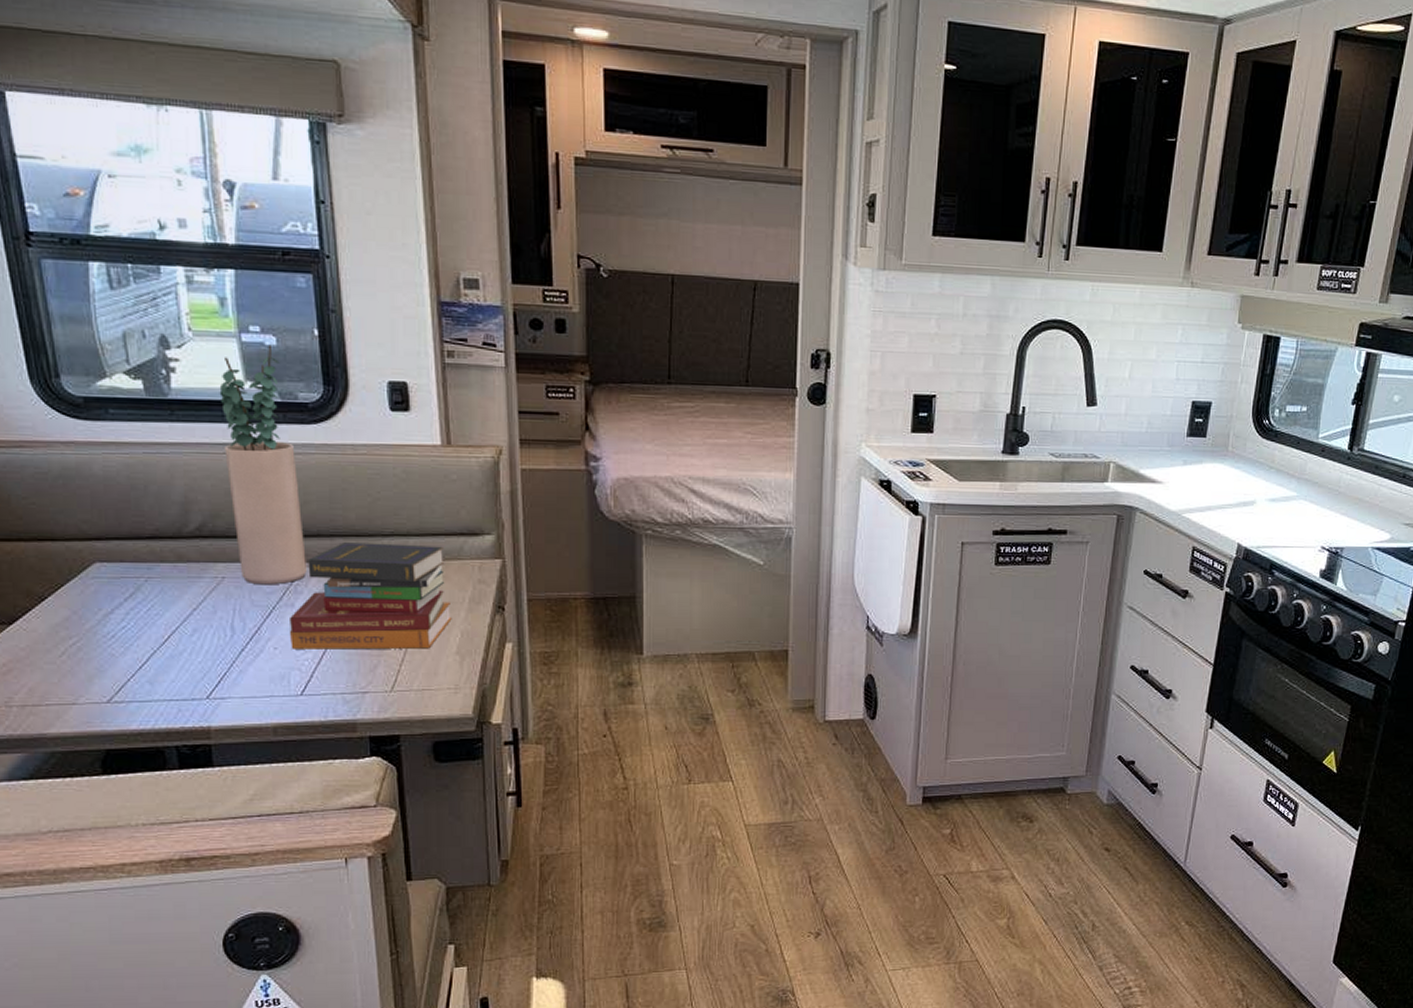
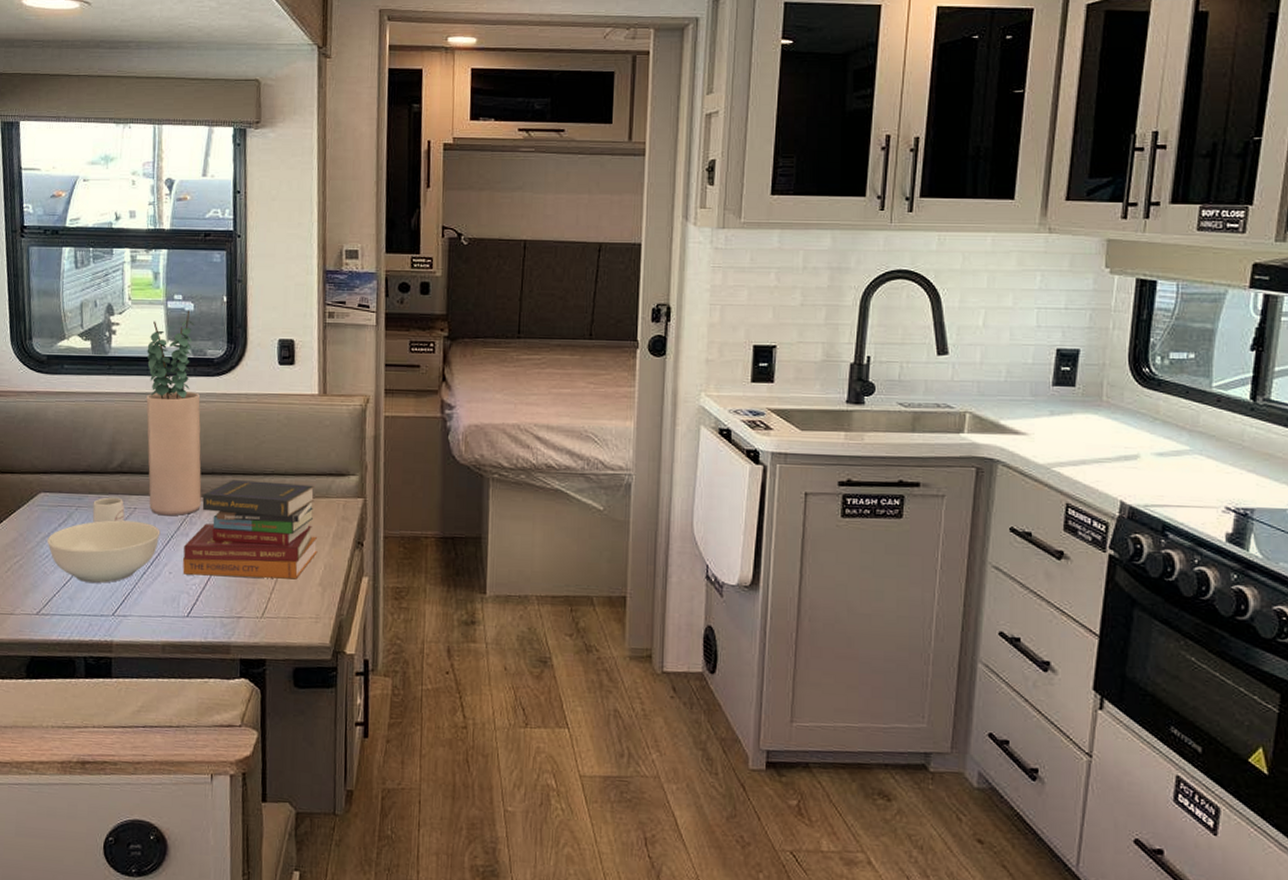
bowl: none [110,592,259,663] -> present [47,520,161,583]
mug: none [167,565,211,596] -> present [92,497,125,523]

